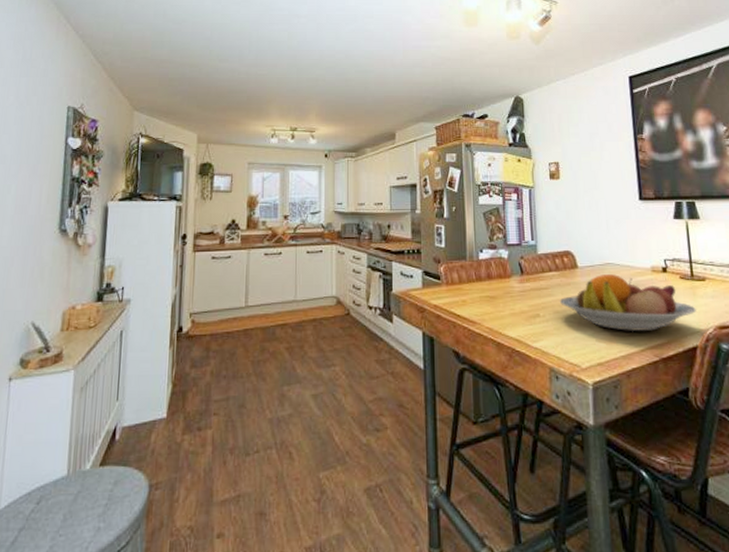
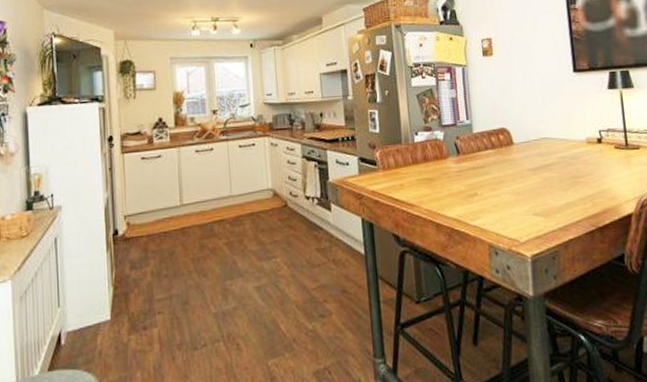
fruit bowl: present [559,274,696,332] -> none [496,148,631,204]

